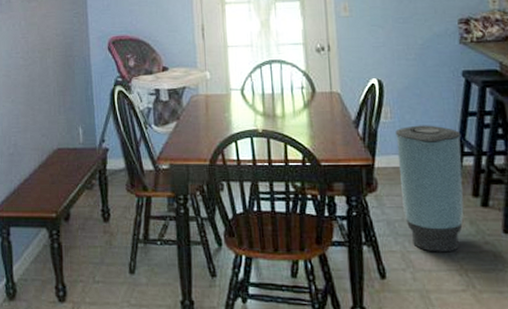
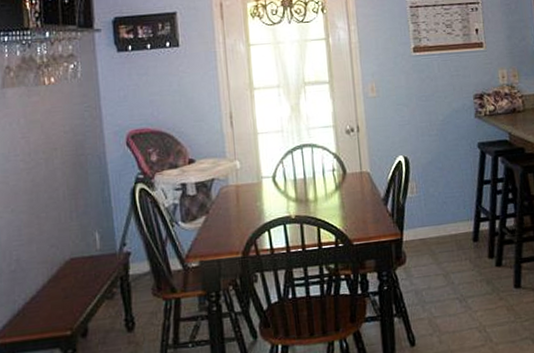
trash can: present [395,125,464,253] -> none [421,196,482,314]

